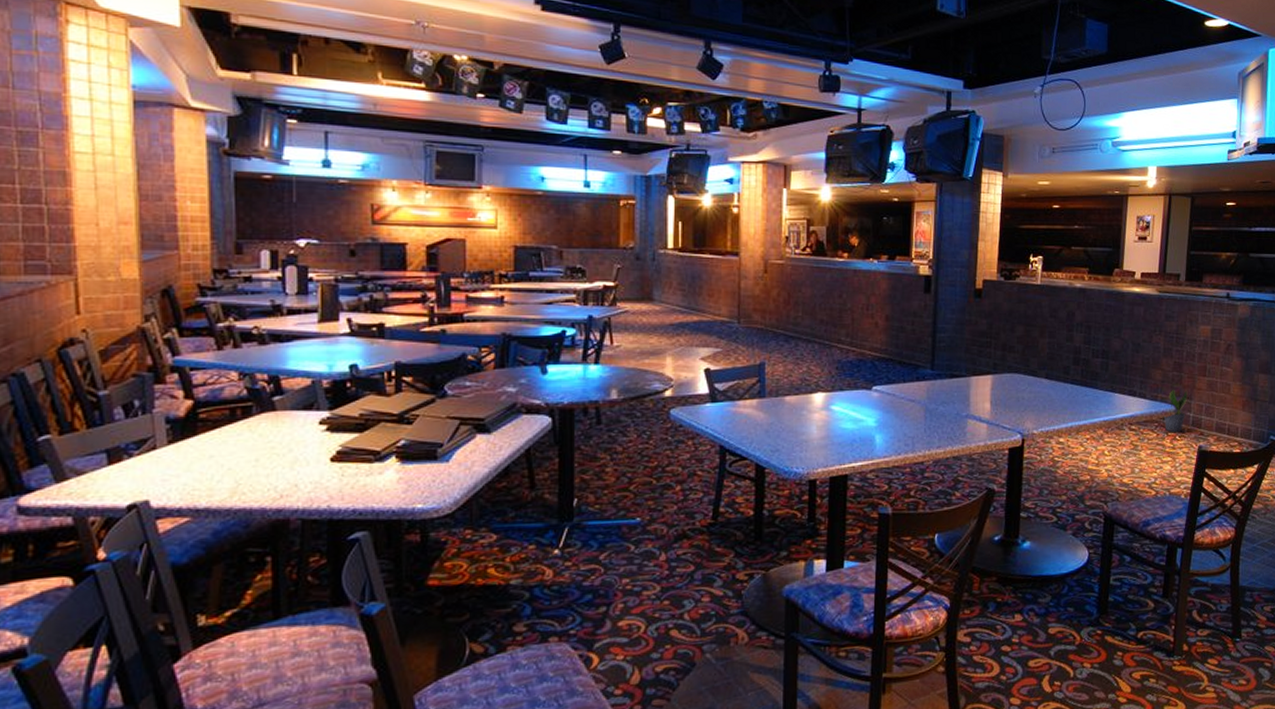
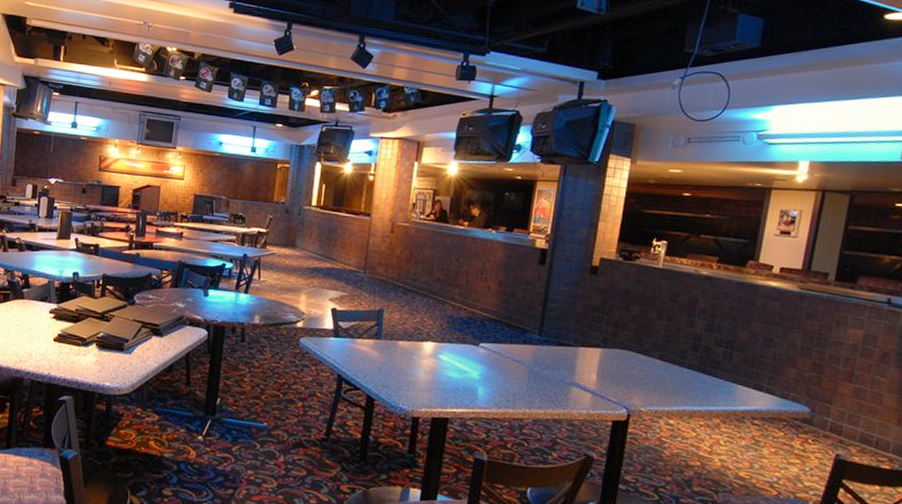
potted plant: present [1164,389,1188,433] -> none [795,390,827,437]

